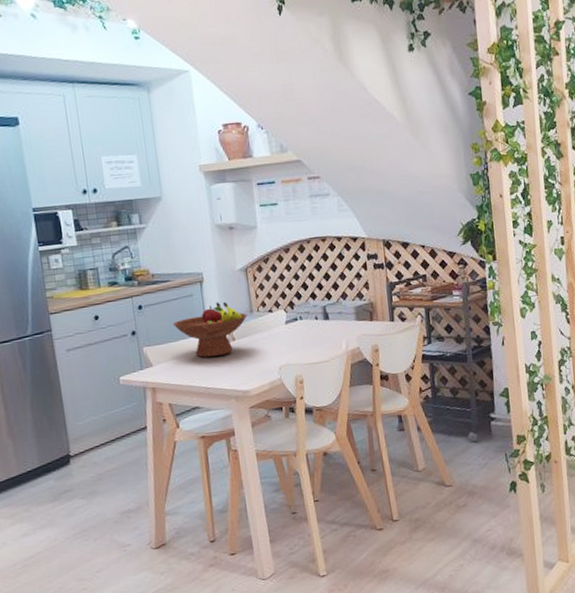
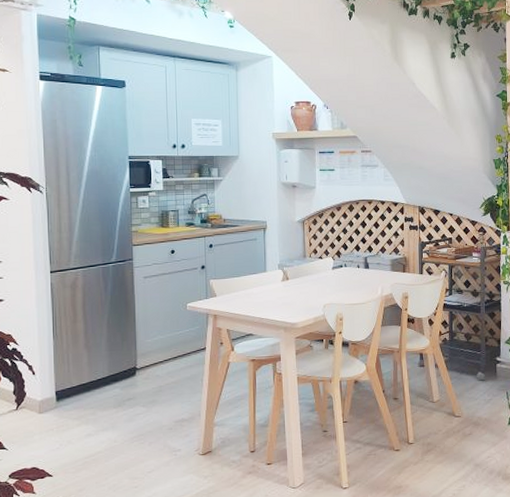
fruit bowl: present [173,301,247,358] -> none [238,246,301,292]

